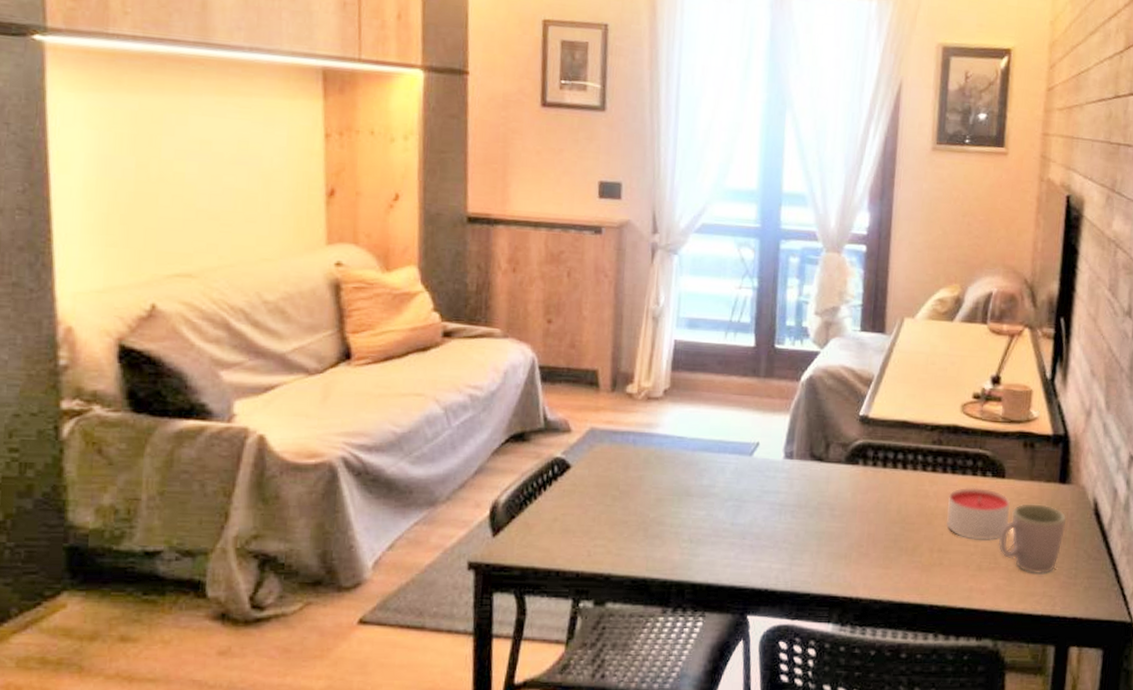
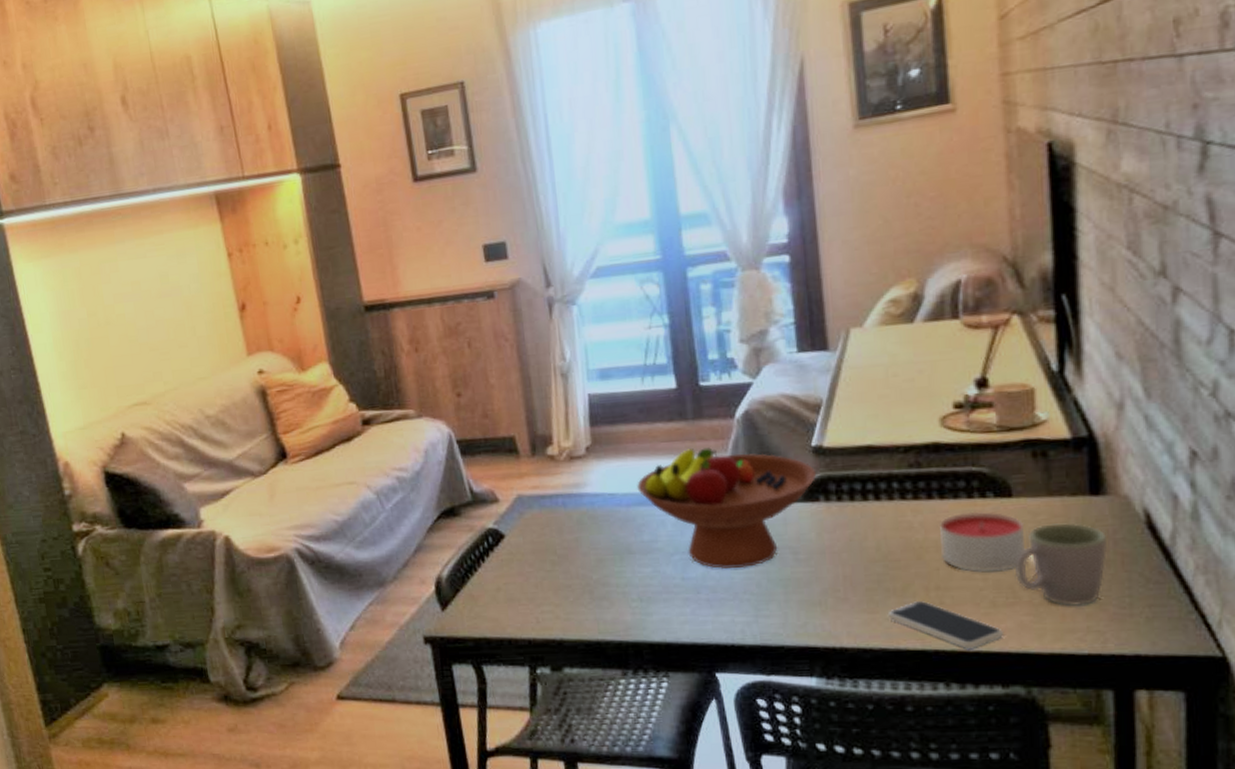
fruit bowl: none [705,404,860,519] -> present [637,447,817,569]
smartphone: none [898,561,983,606] -> present [887,601,1003,650]

